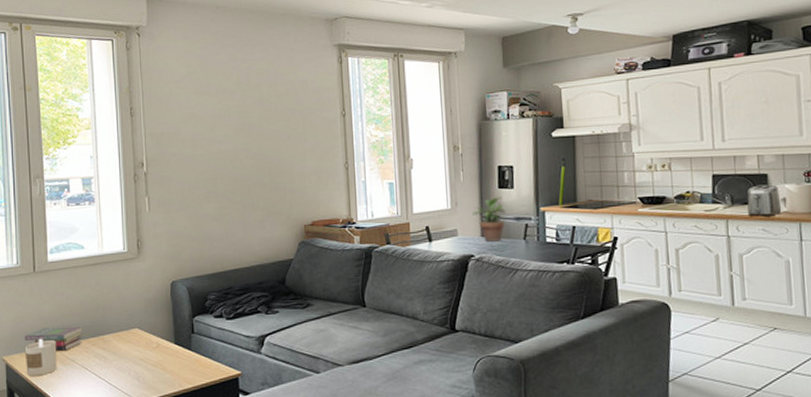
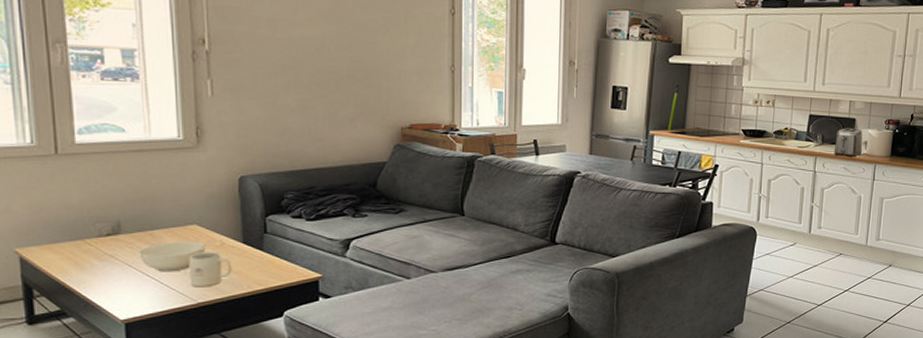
books: present [24,326,83,351] -> none [44,218,125,245]
candle: present [24,338,57,377] -> none [45,230,91,273]
bowl: none [93,343,145,374] -> present [139,241,206,272]
mug: none [132,353,166,387] -> present [189,252,232,287]
potted plant: present [471,196,506,242] -> none [582,116,615,160]

